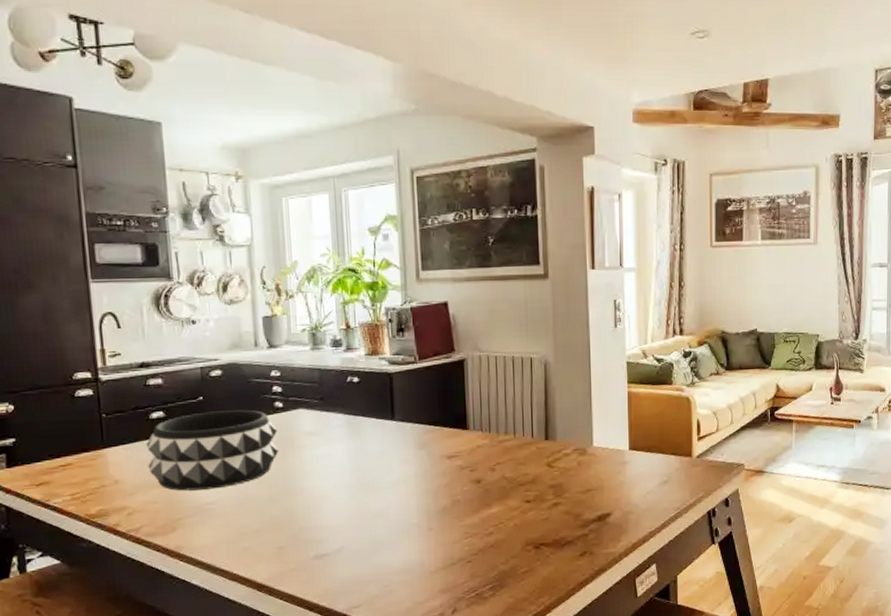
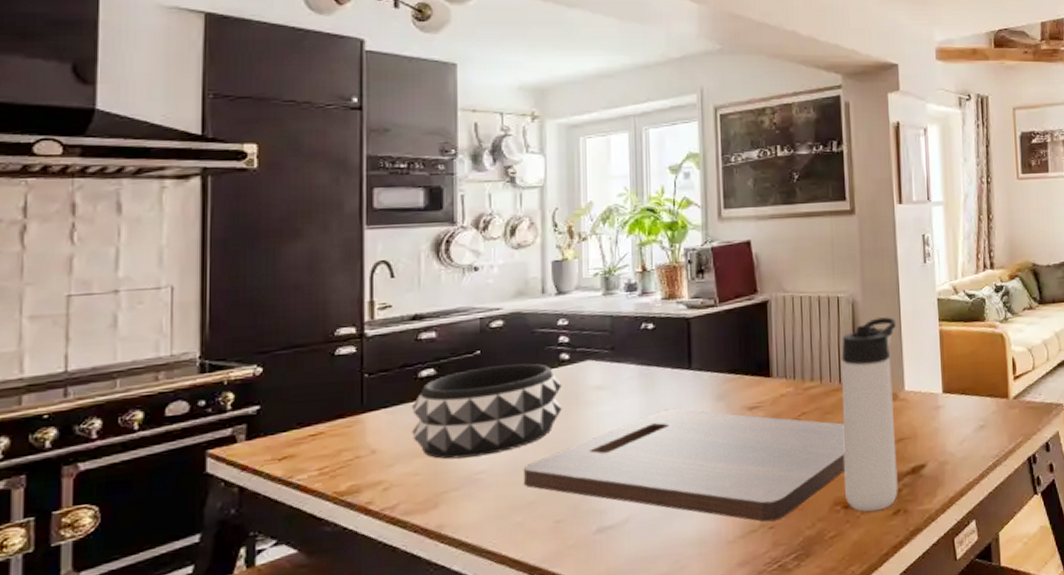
cutting board: none [248,455,537,557] -> present [524,408,846,522]
thermos bottle: none [533,378,586,552] -> present [841,317,898,512]

